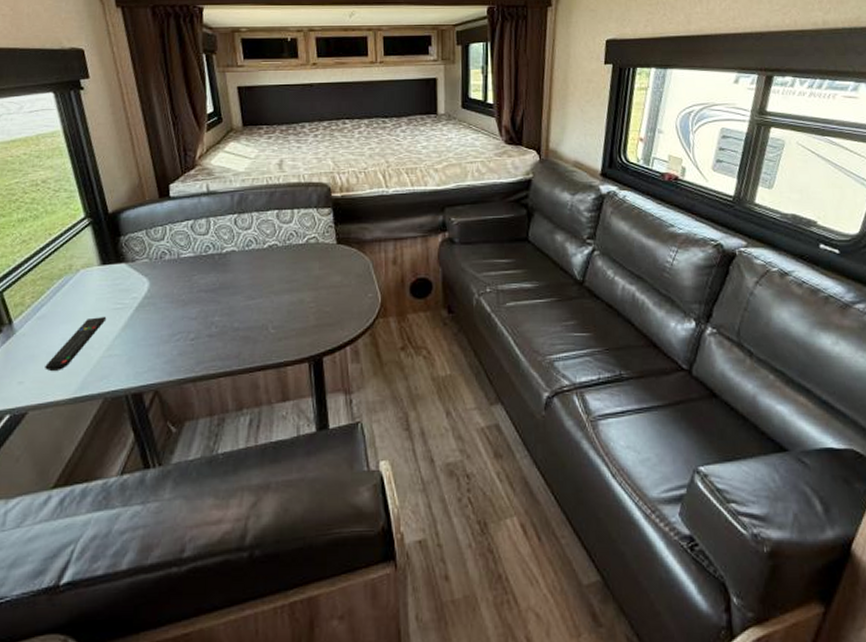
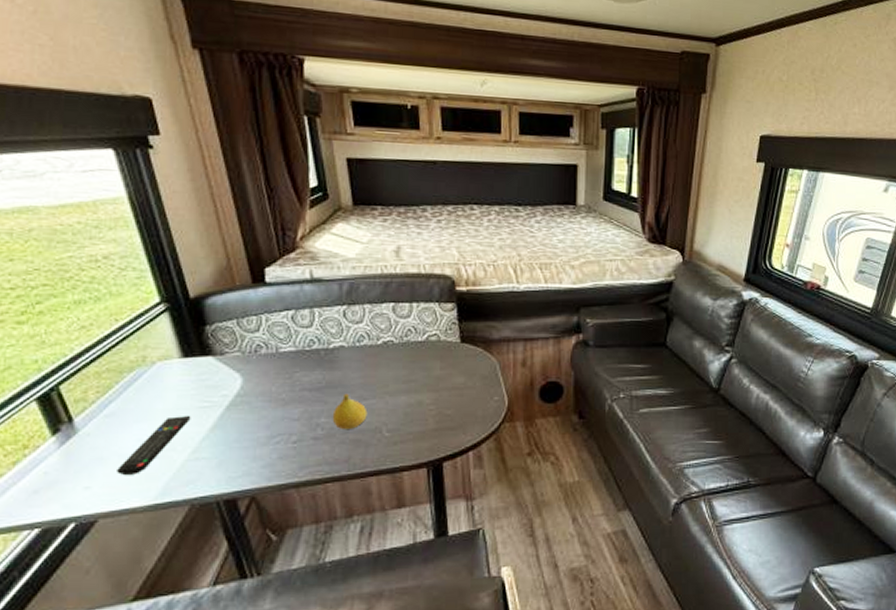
fruit: none [224,294,255,328] -> present [332,393,368,430]

